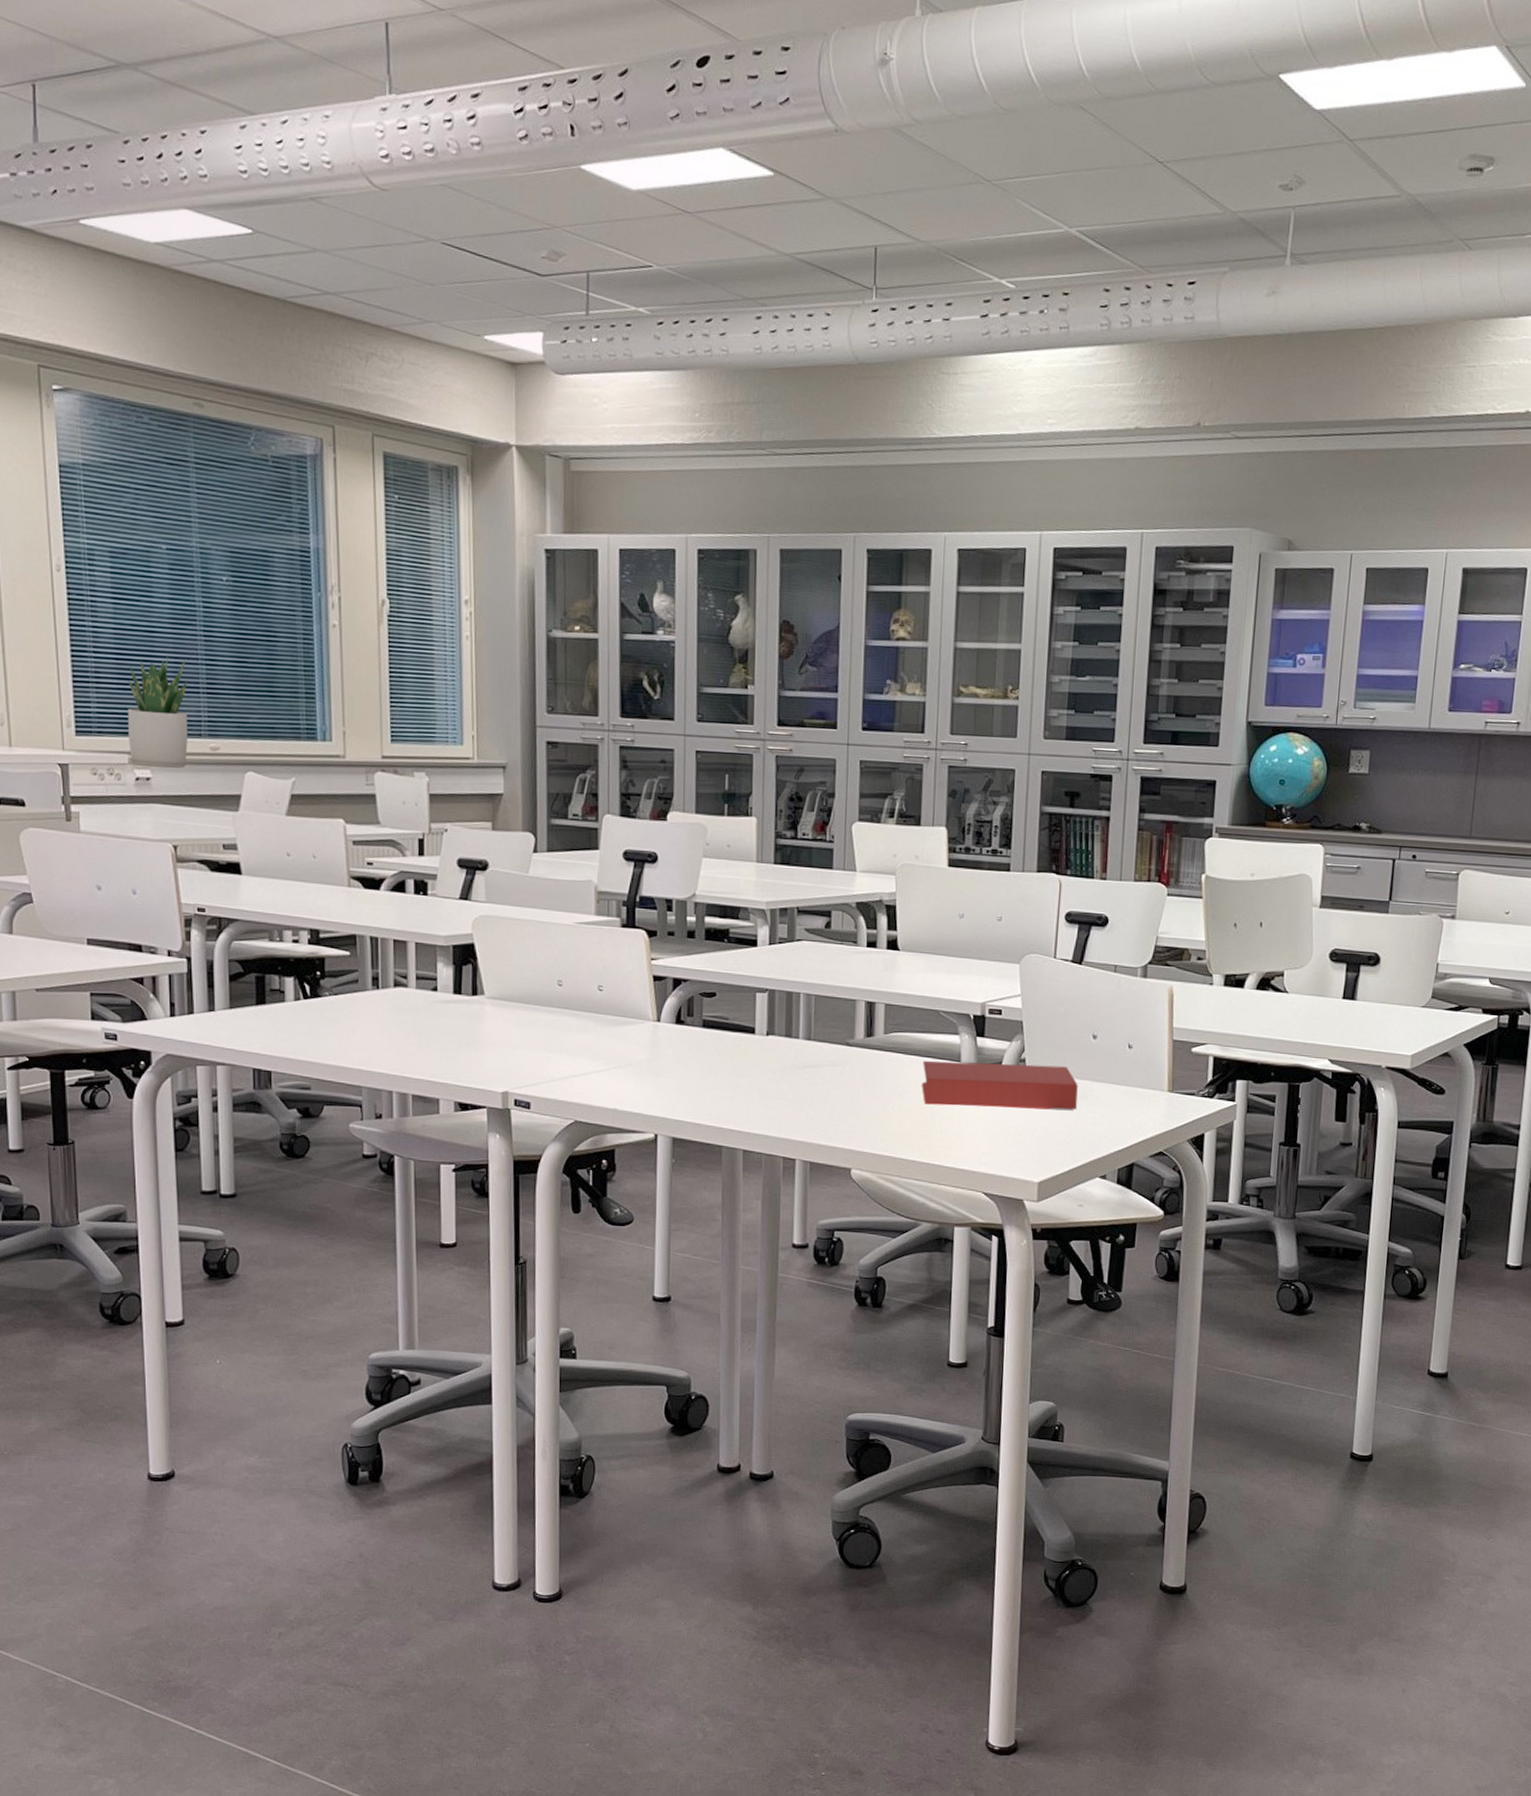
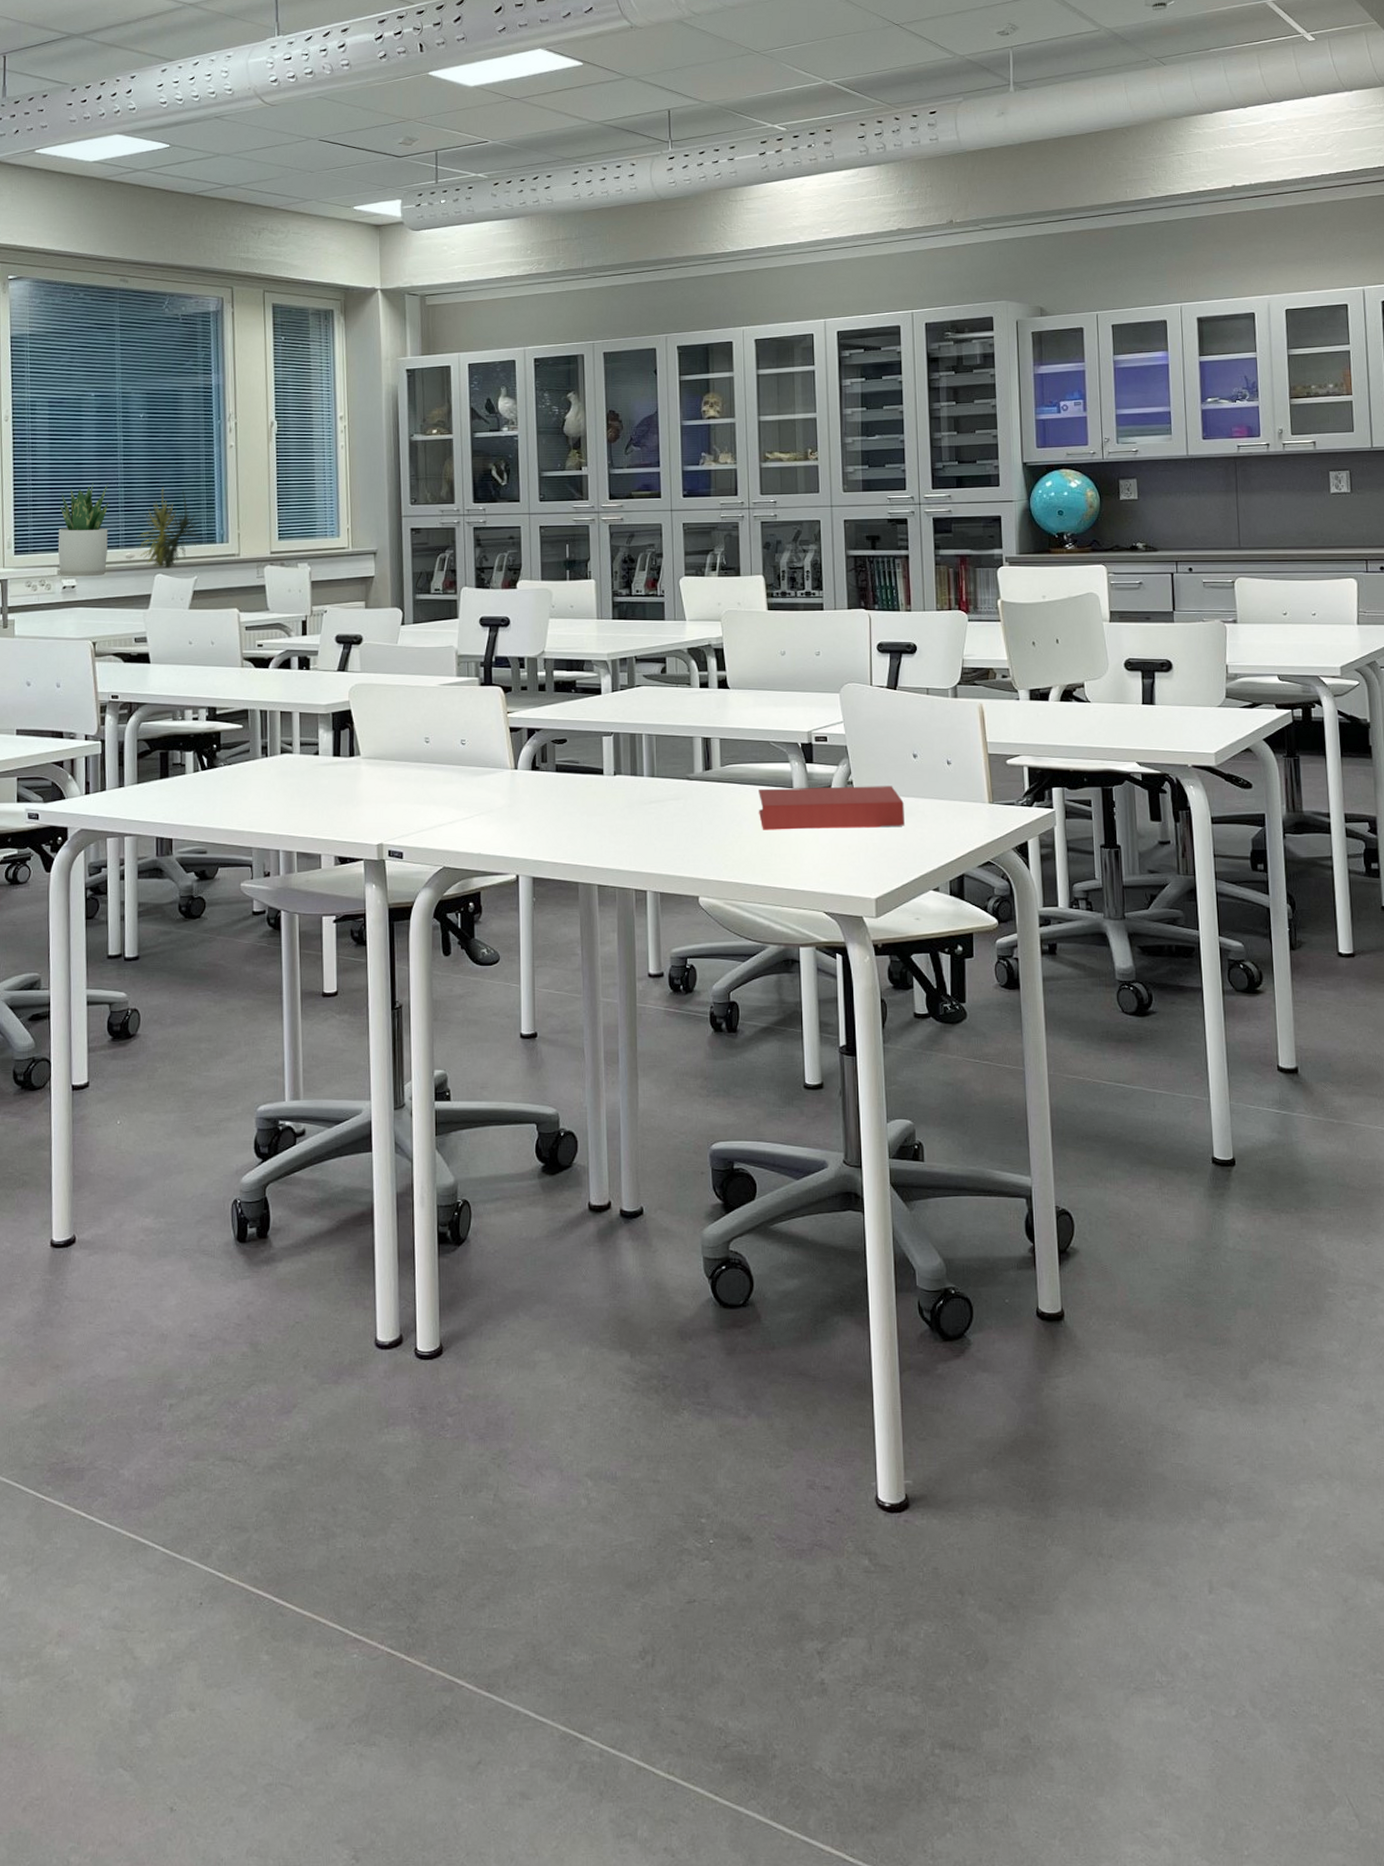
plant: none [223,668,302,766] -> present [137,487,203,569]

